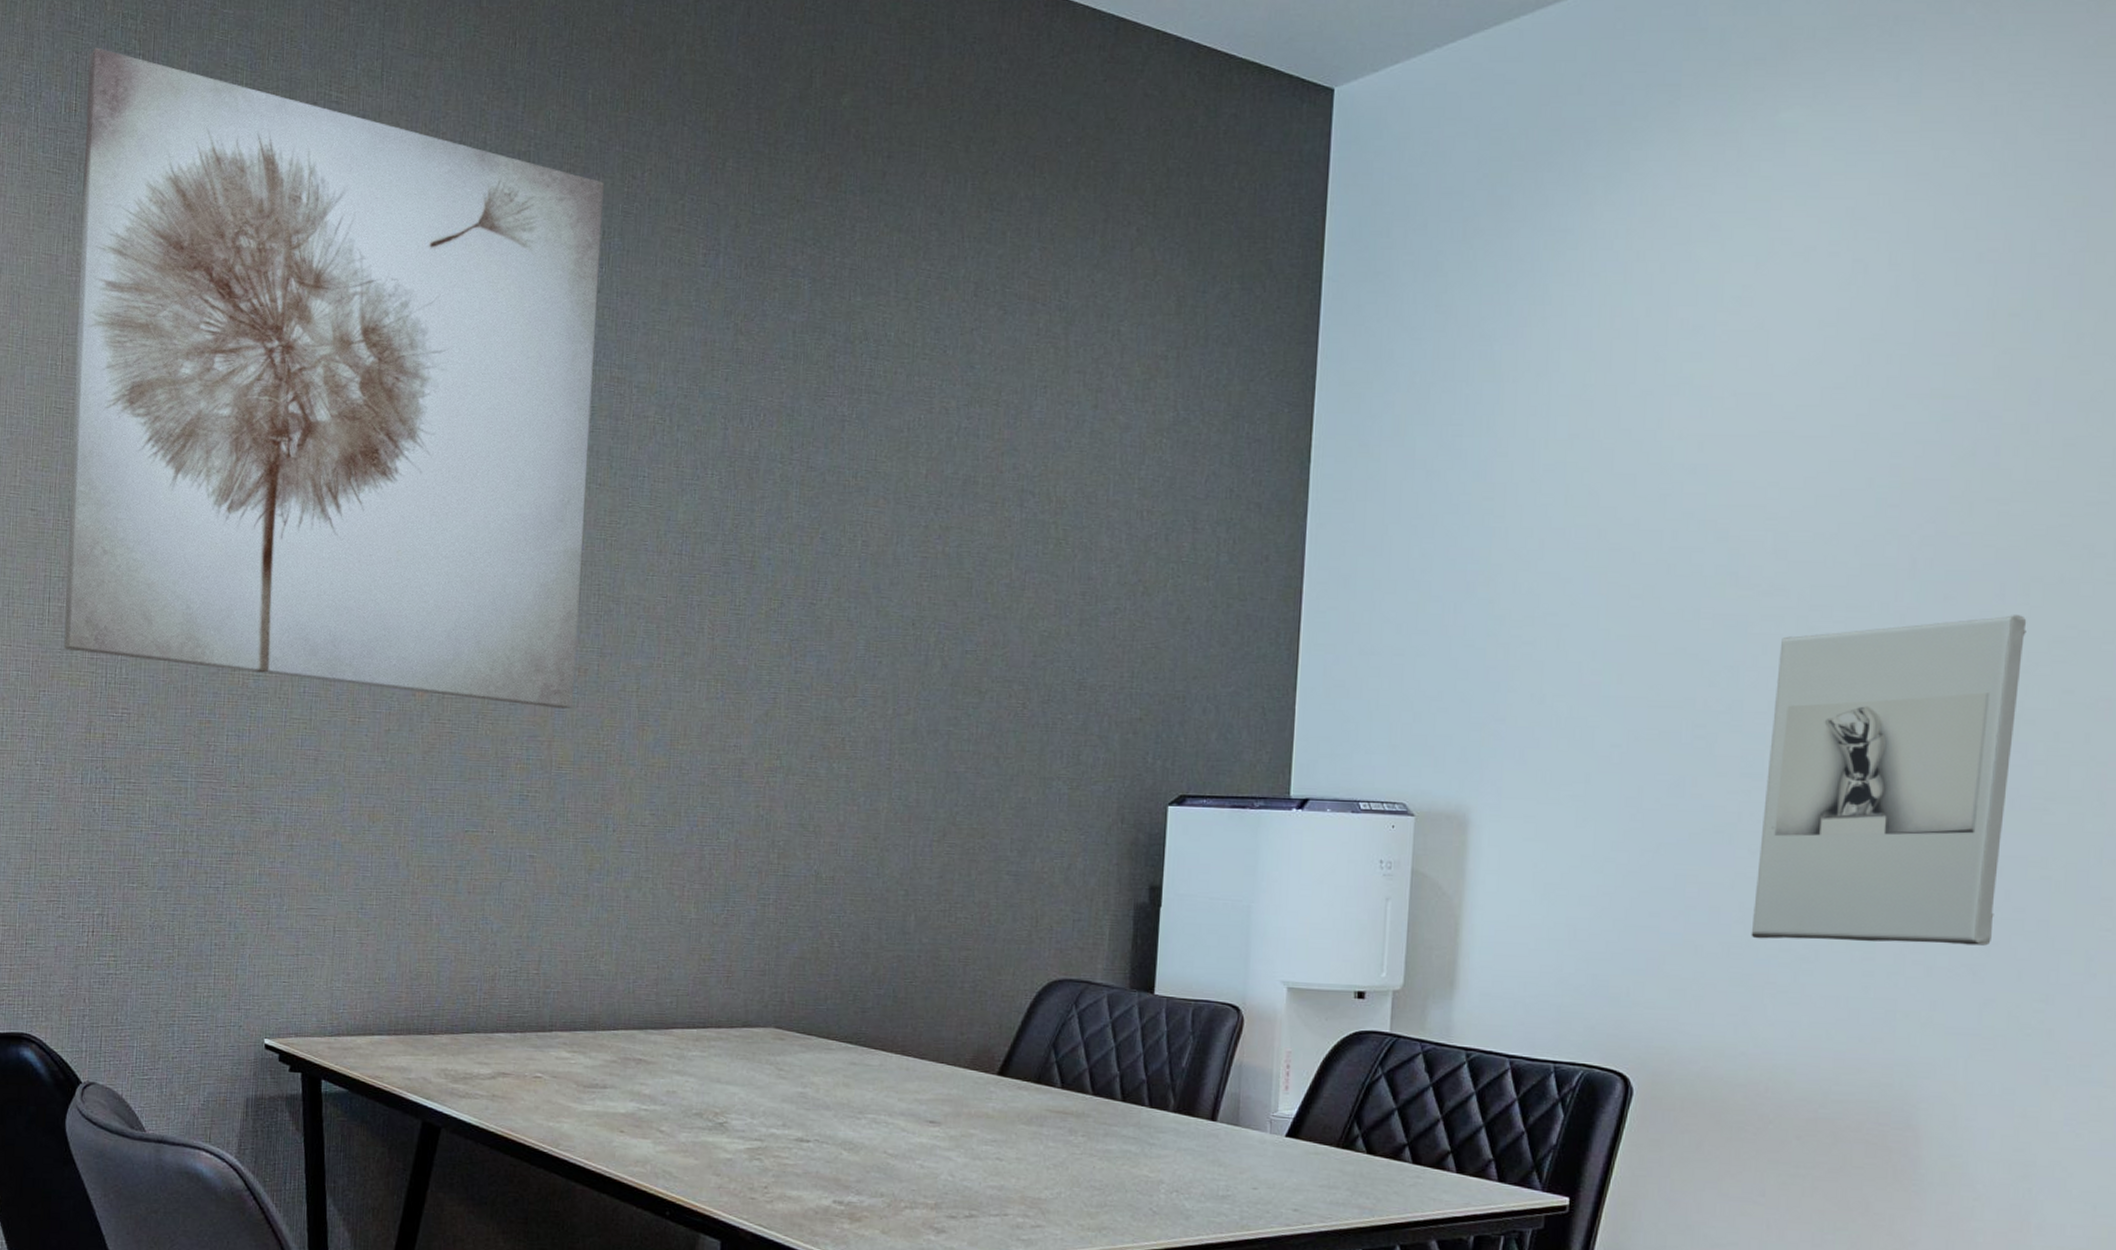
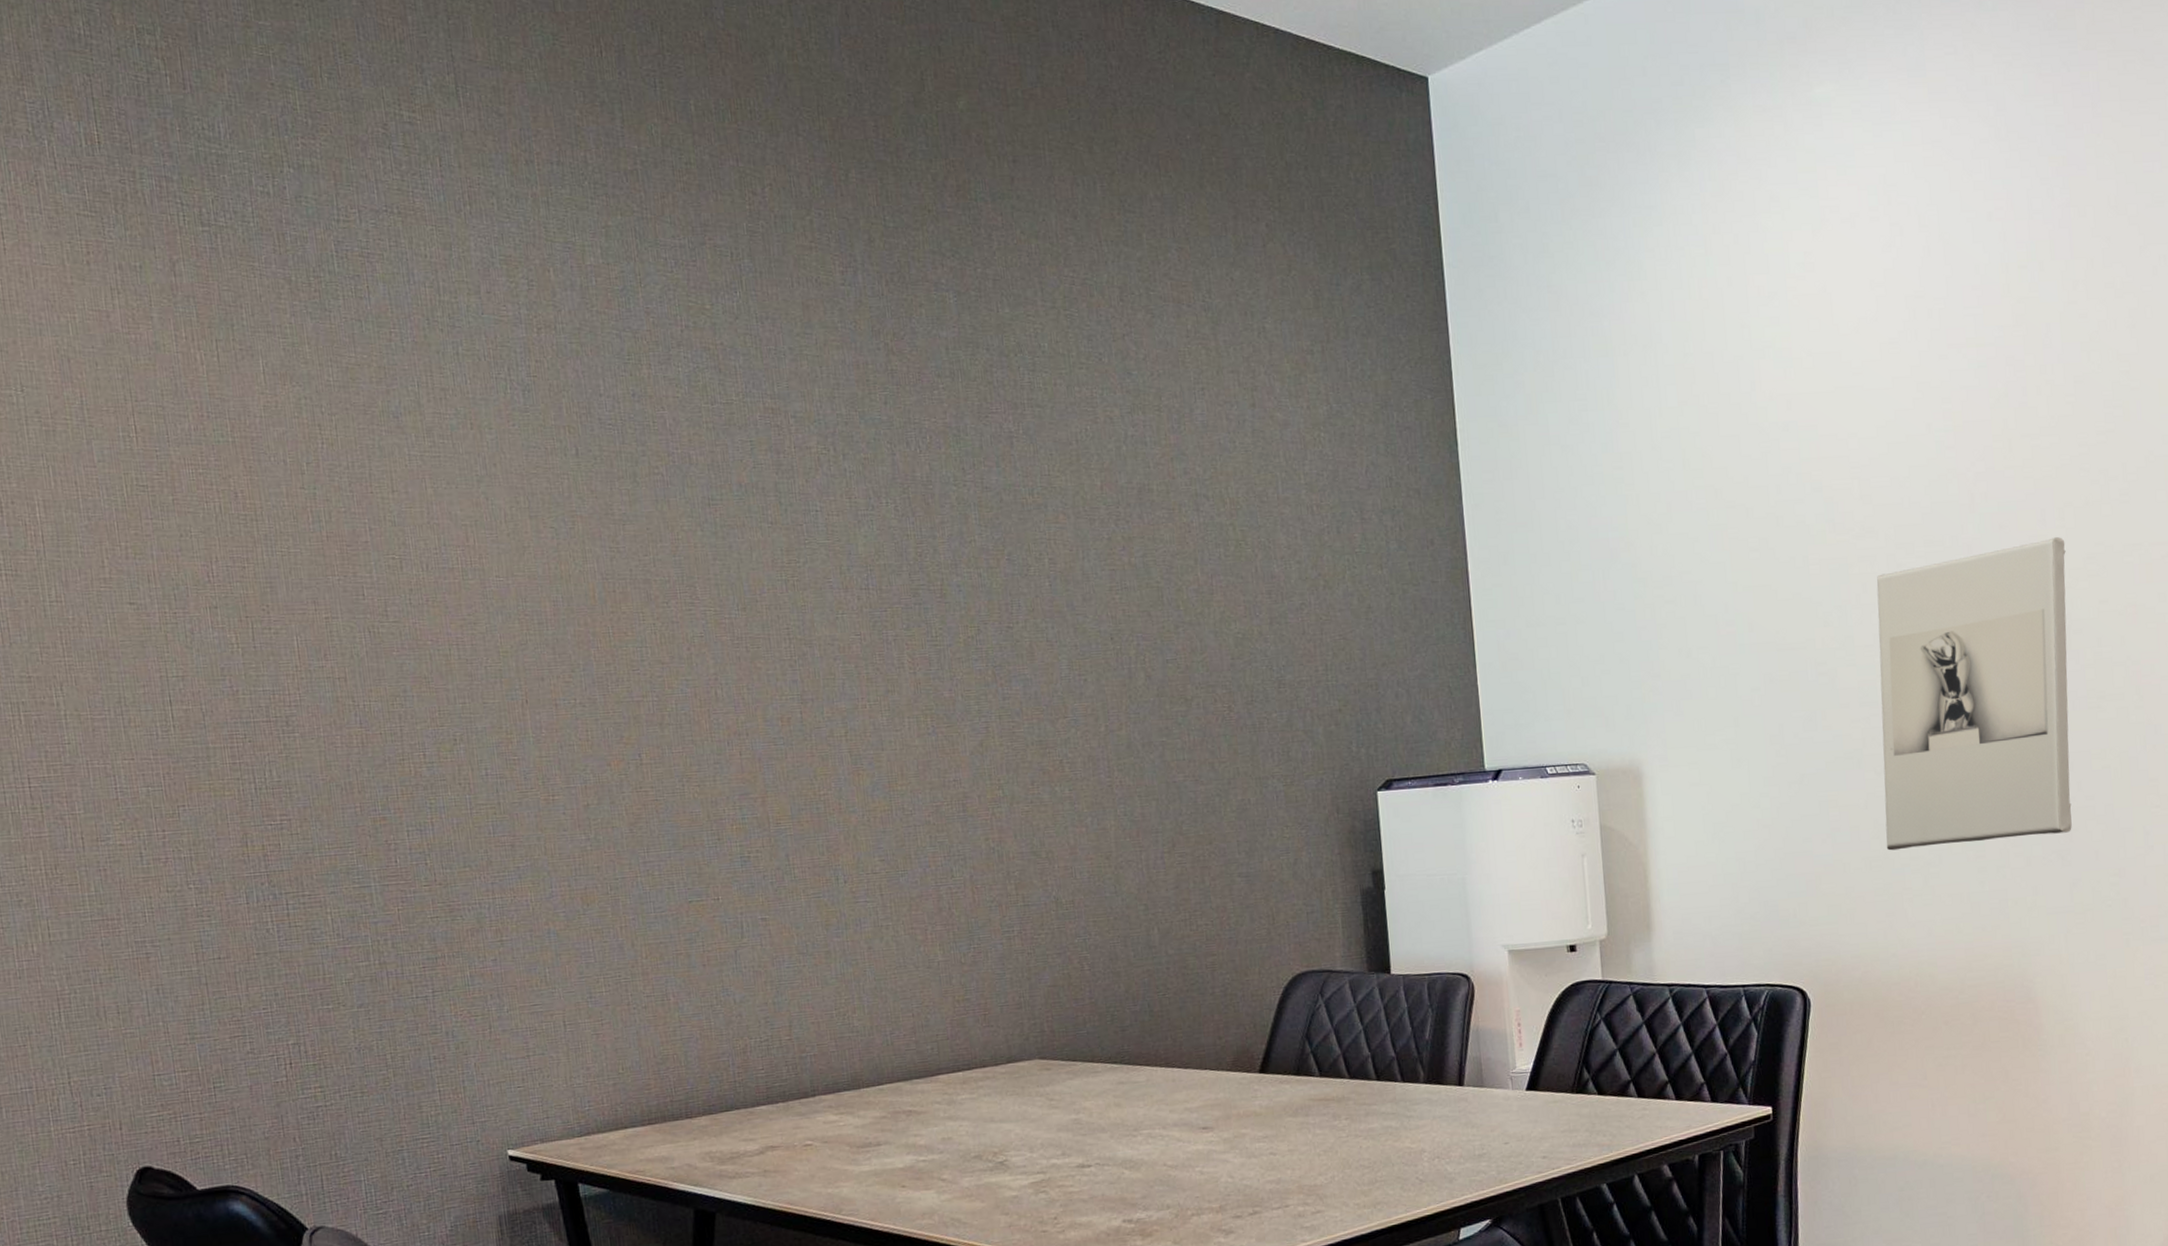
wall art: present [63,47,604,709] -> none [104,68,781,763]

